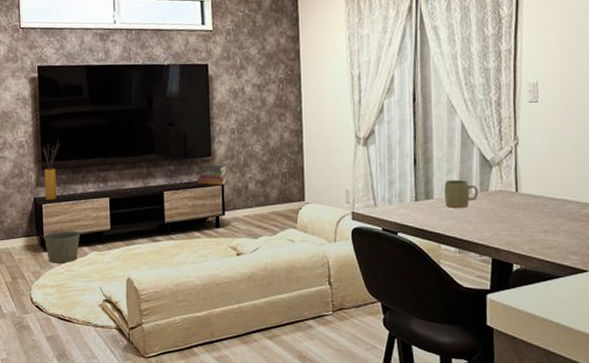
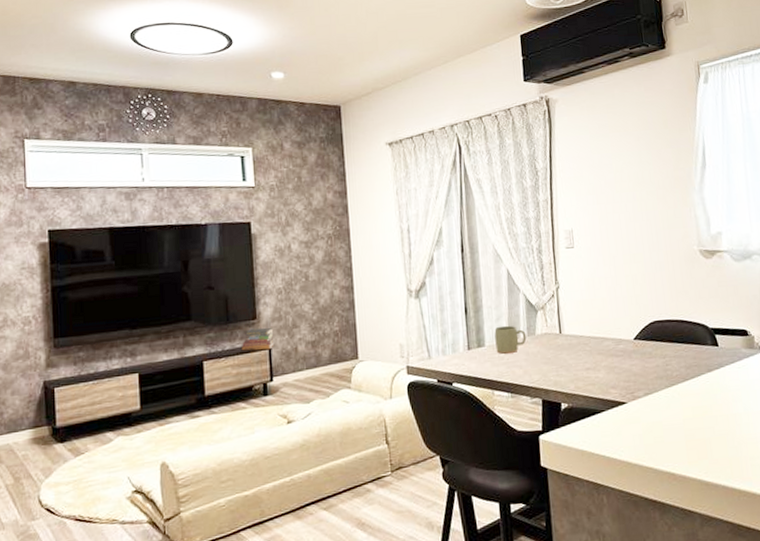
vase: present [43,140,61,201] -> none [56,313,78,383]
basket: present [43,231,81,263] -> none [55,415,103,456]

